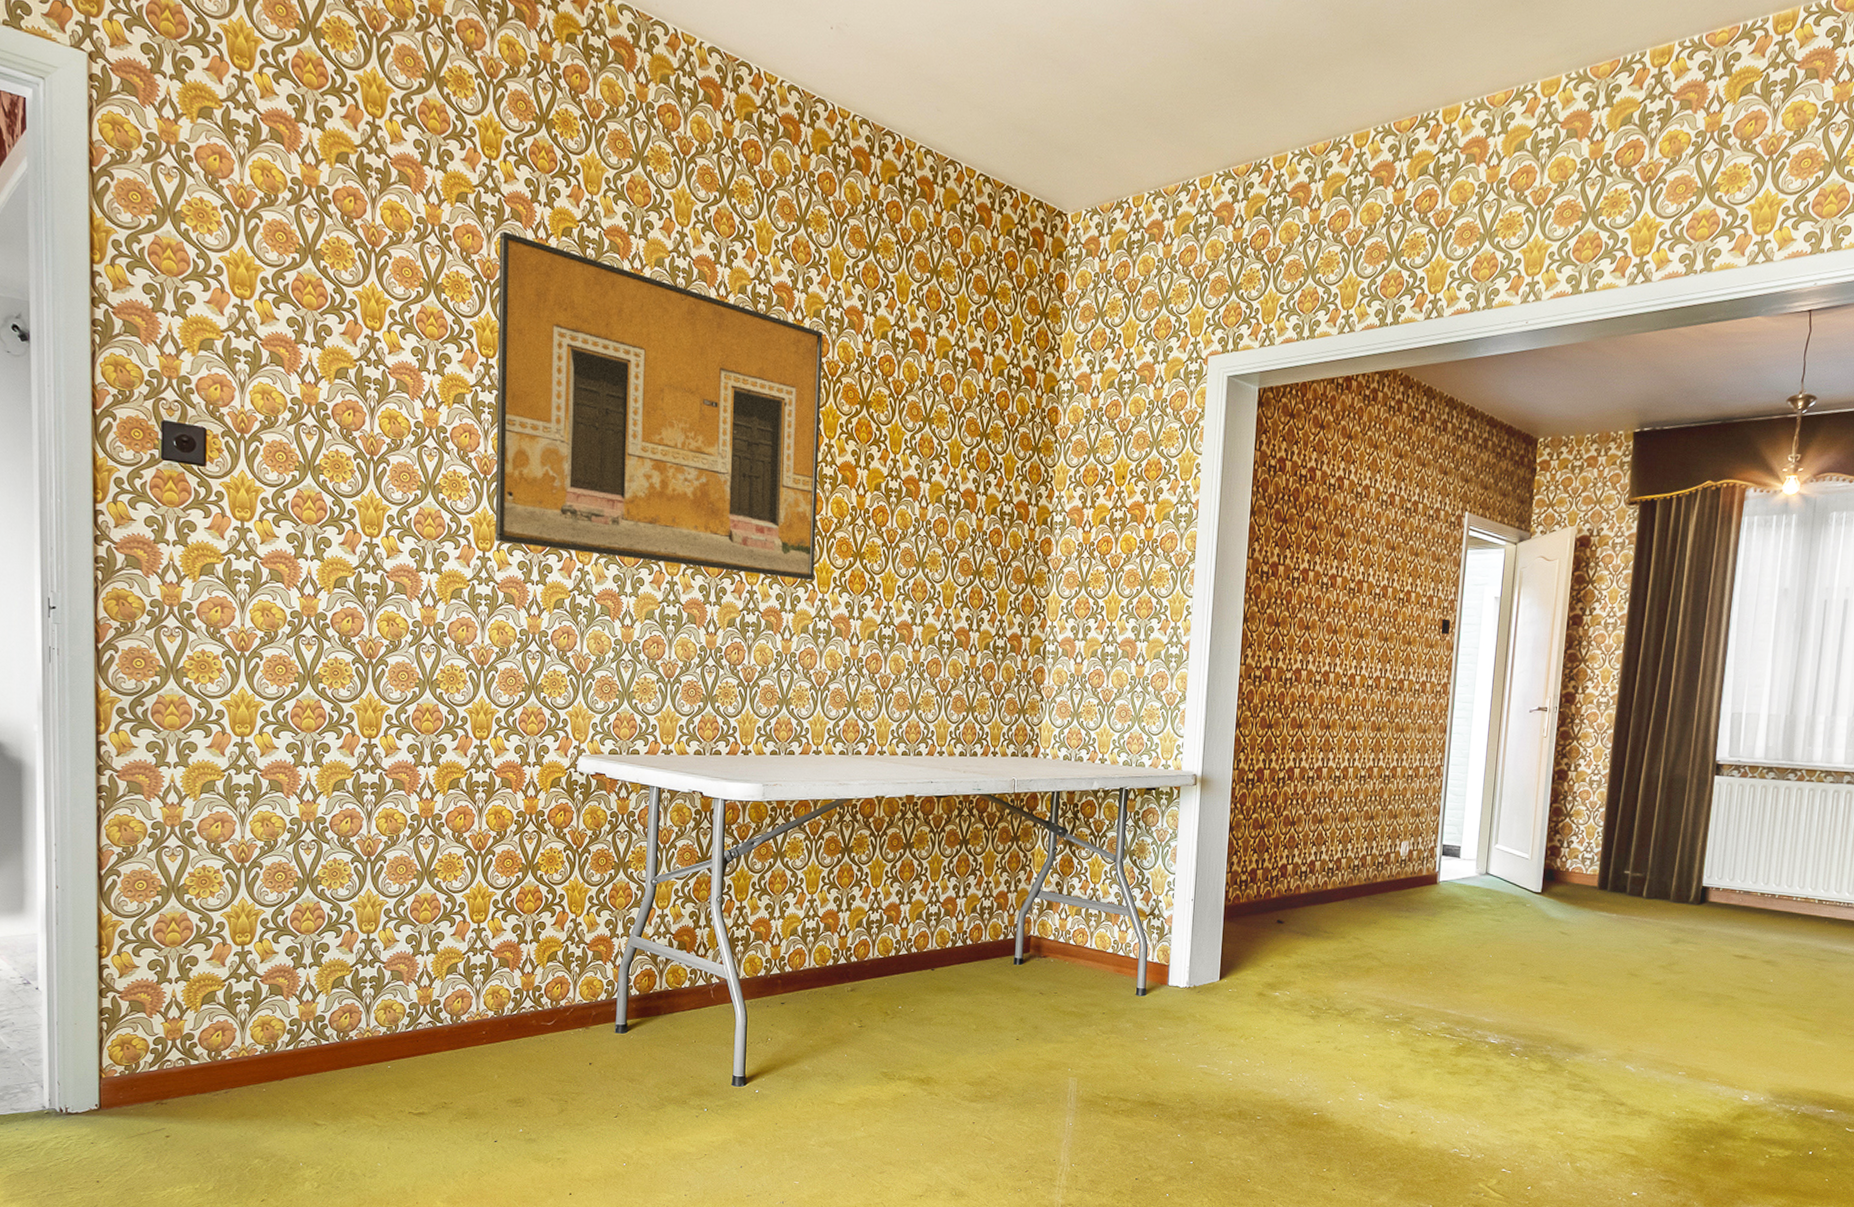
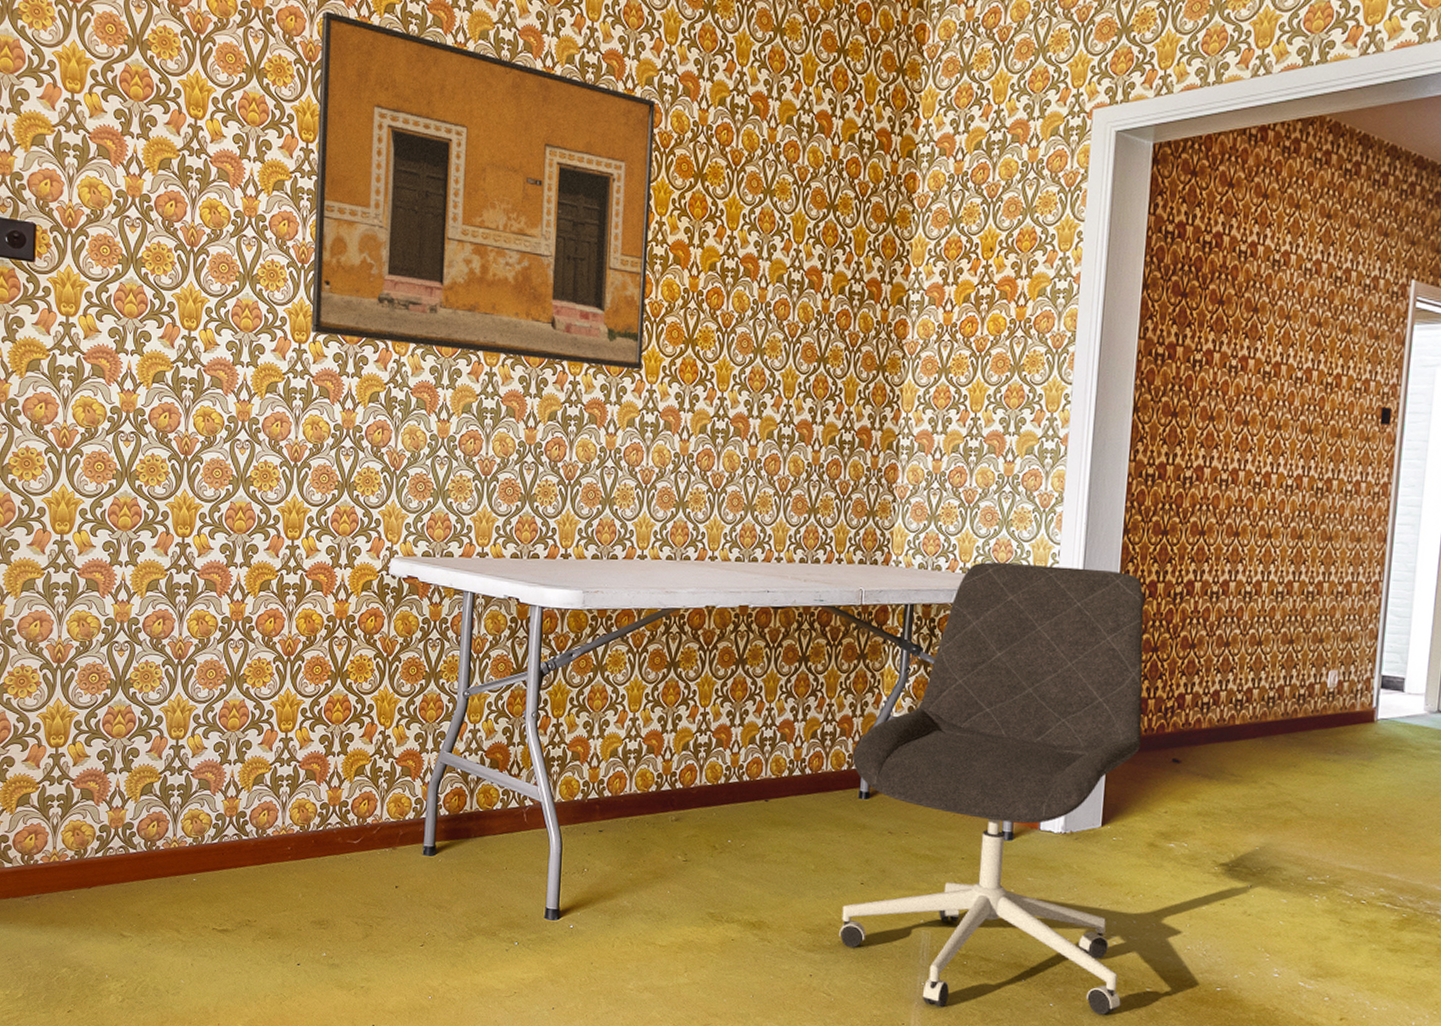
office chair: none [998,753,1254,1144] -> present [839,561,1145,1015]

